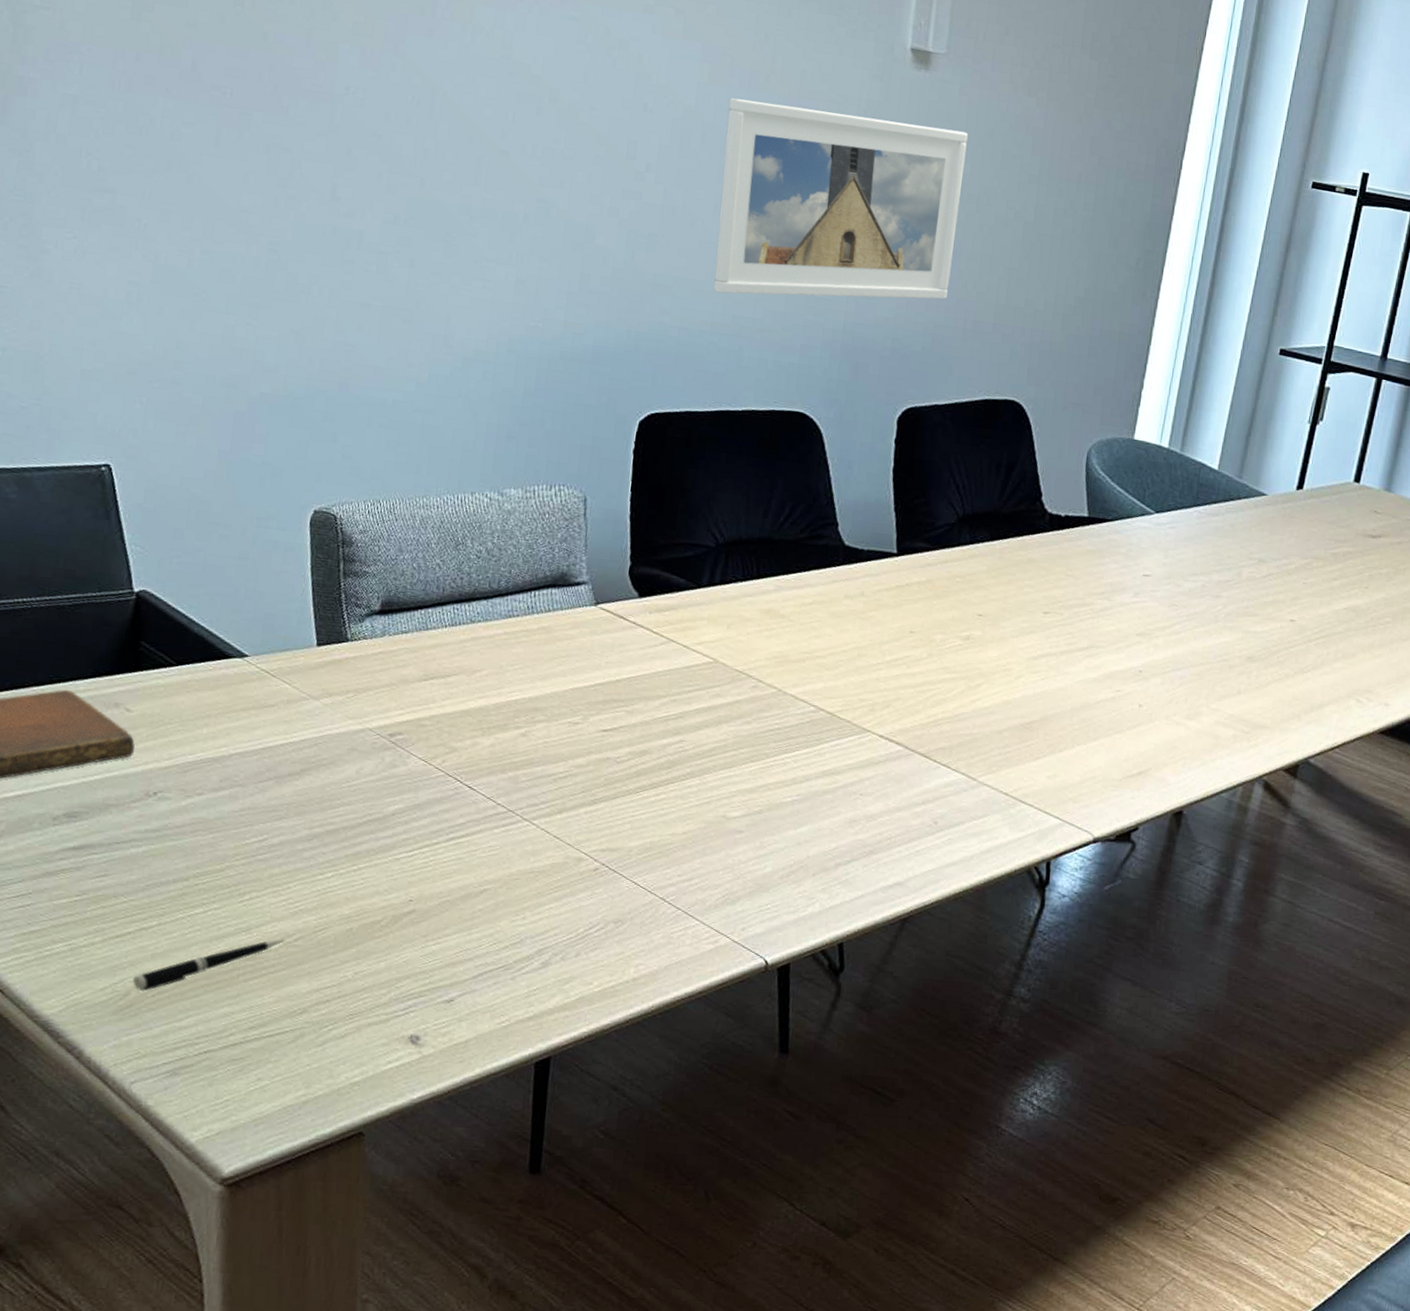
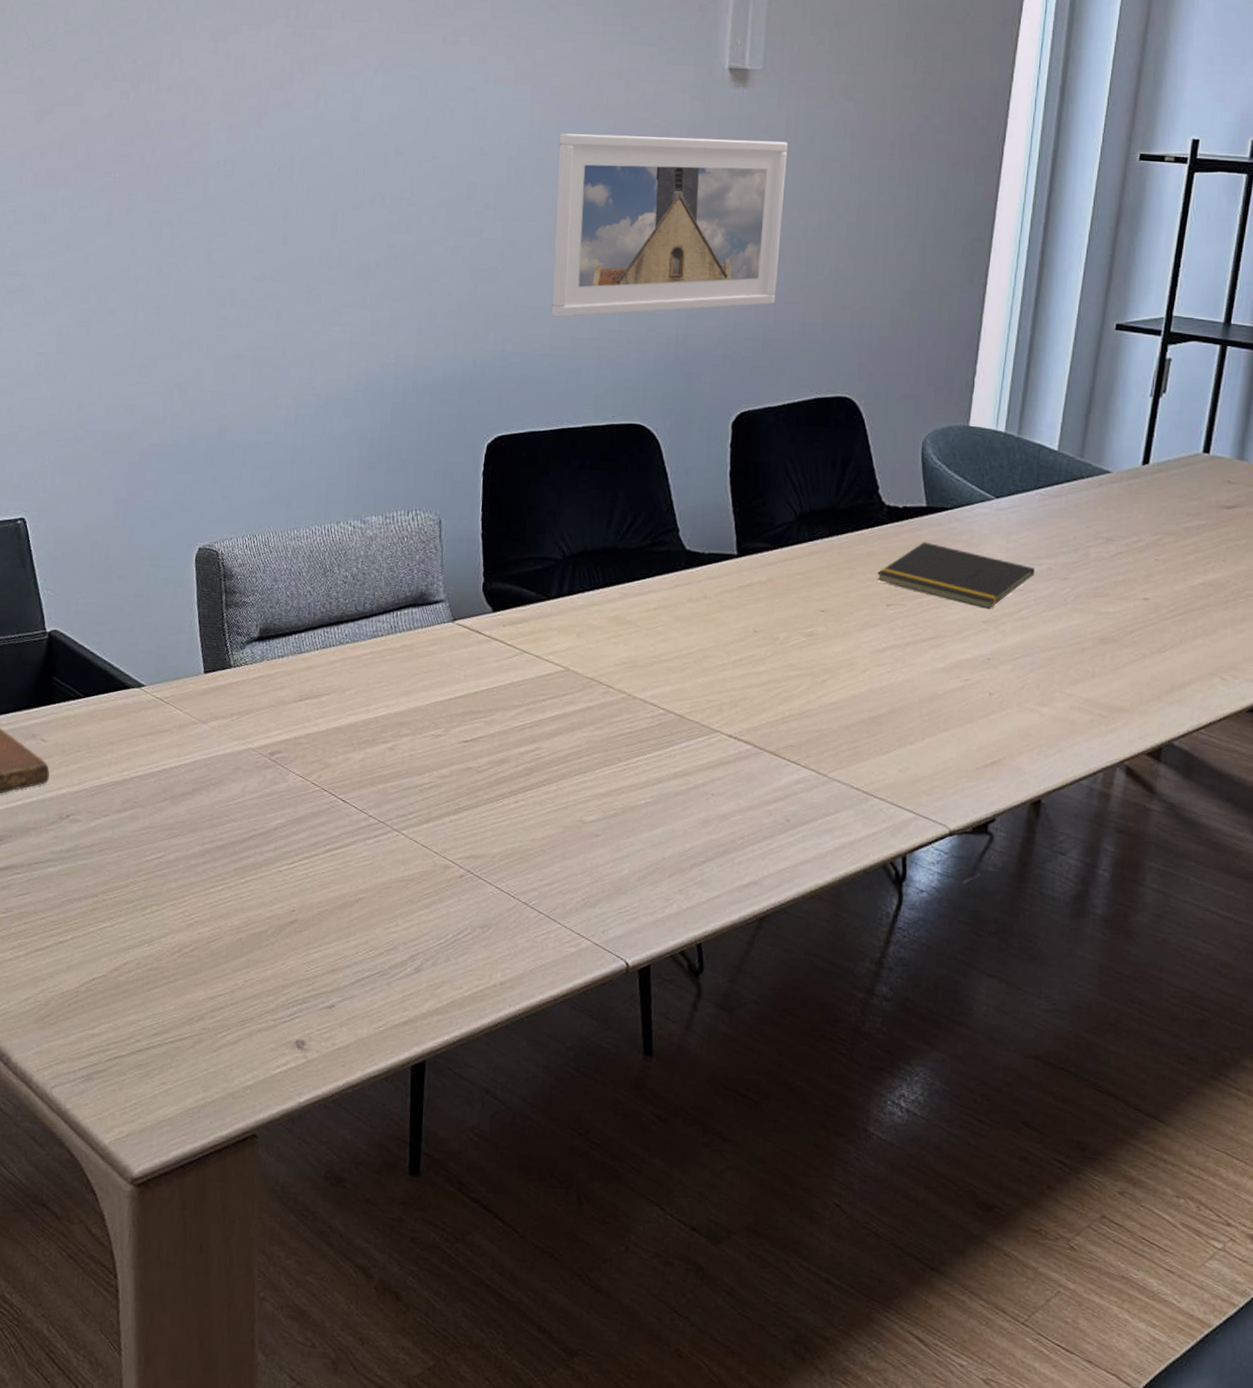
pen: present [133,939,284,992] -> none [52,950,181,1002]
notepad: none [1035,551,1189,622] -> present [877,542,1035,609]

